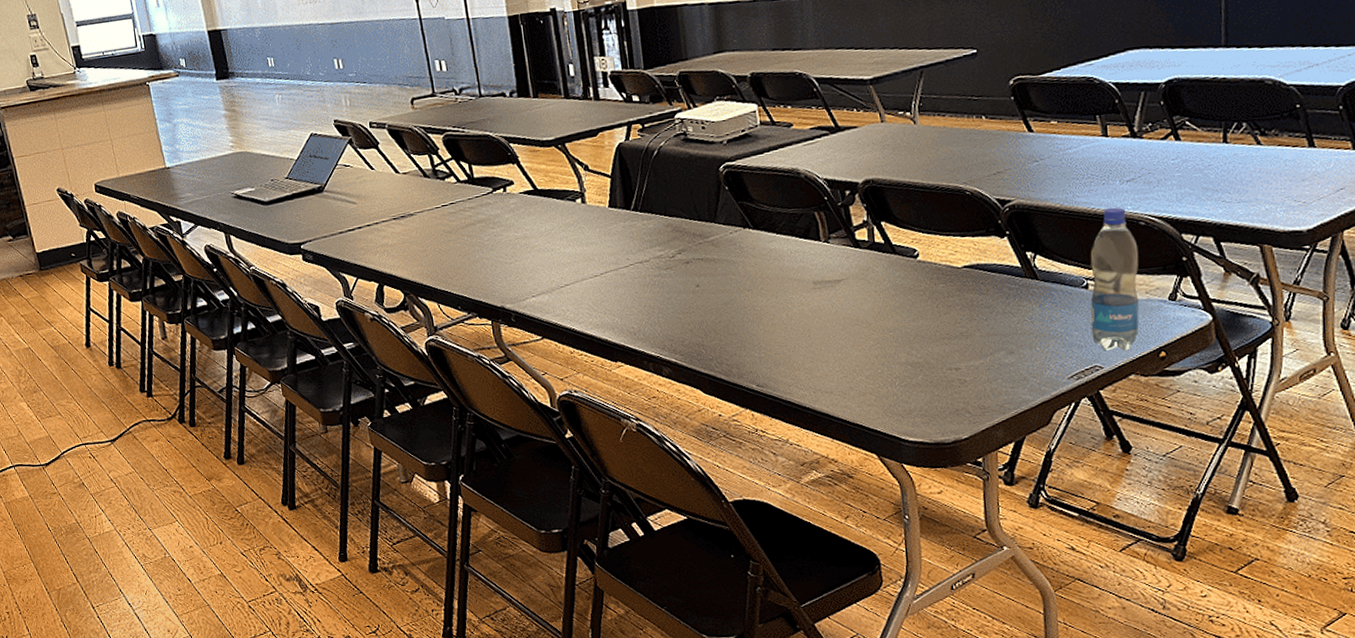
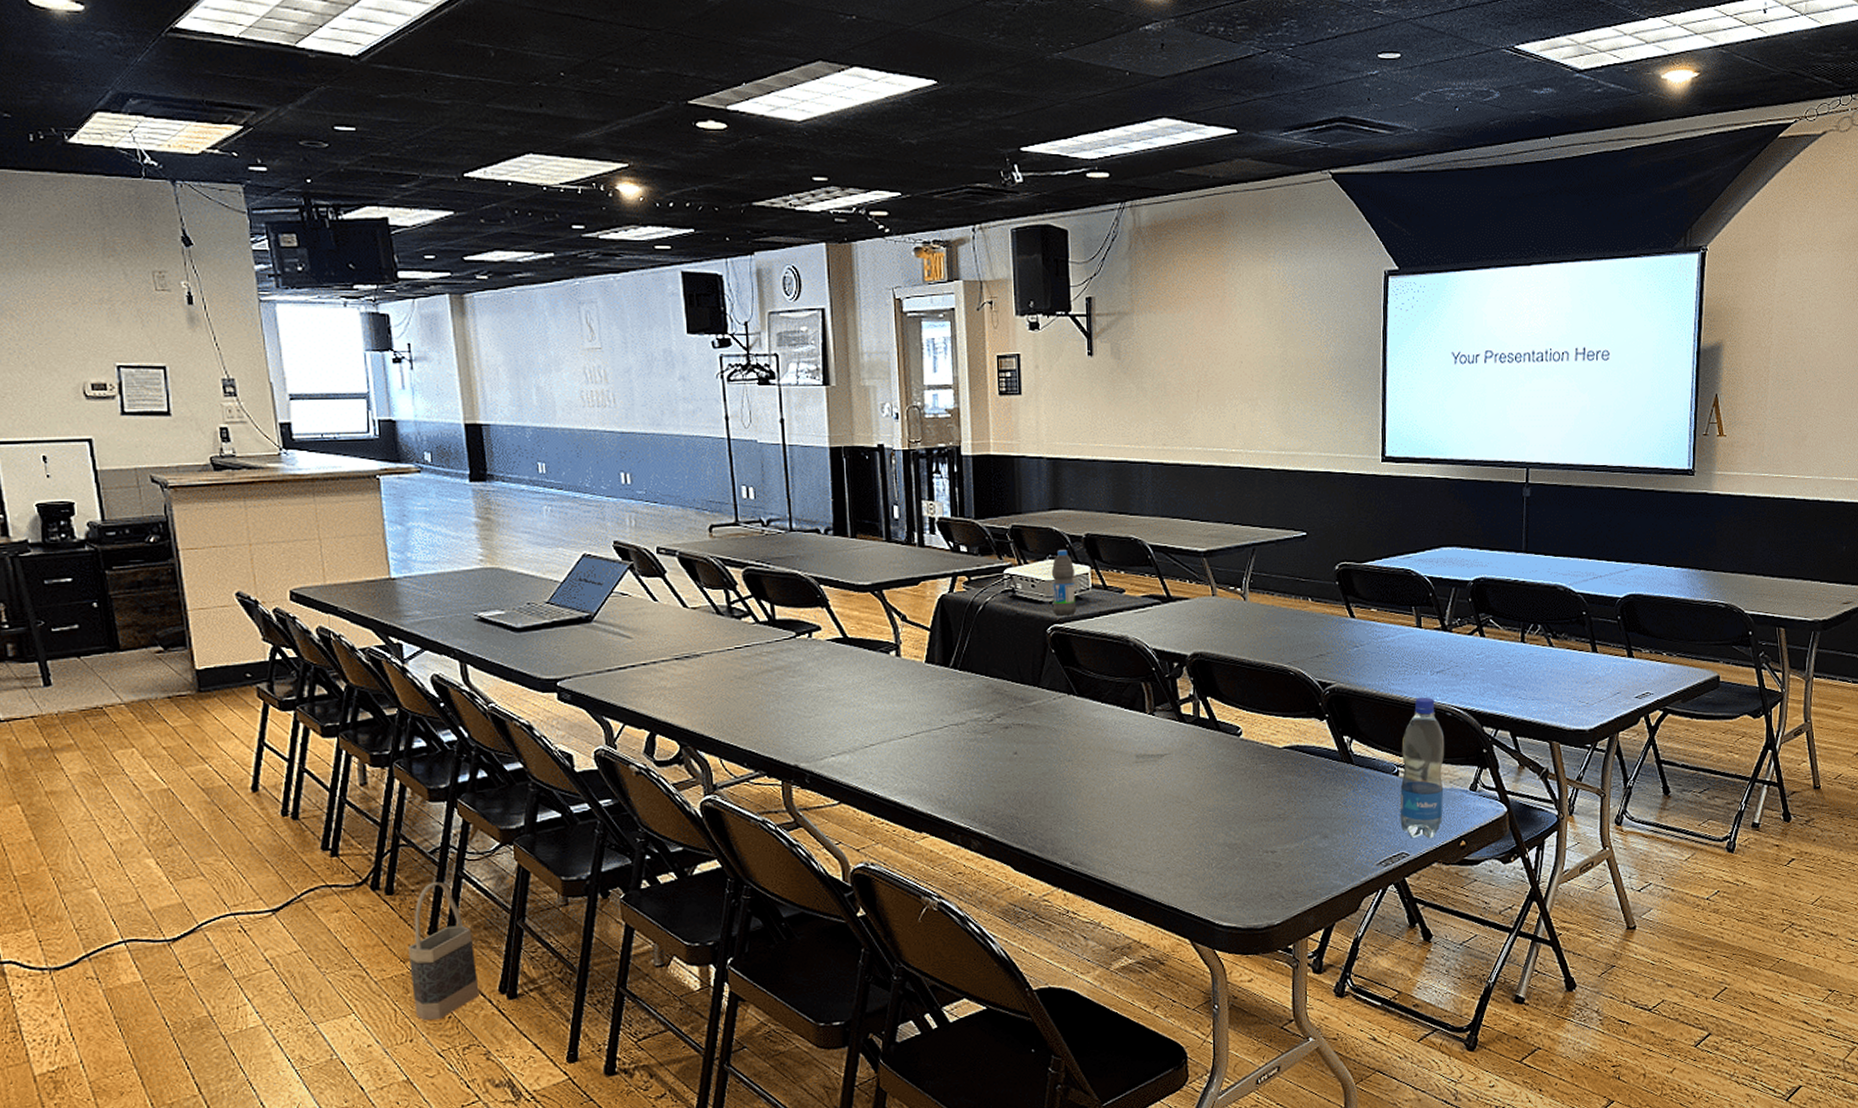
bag: none [210,415,268,527] -> present [407,881,479,1020]
water bottle: none [720,90,747,154] -> present [1051,550,1077,616]

